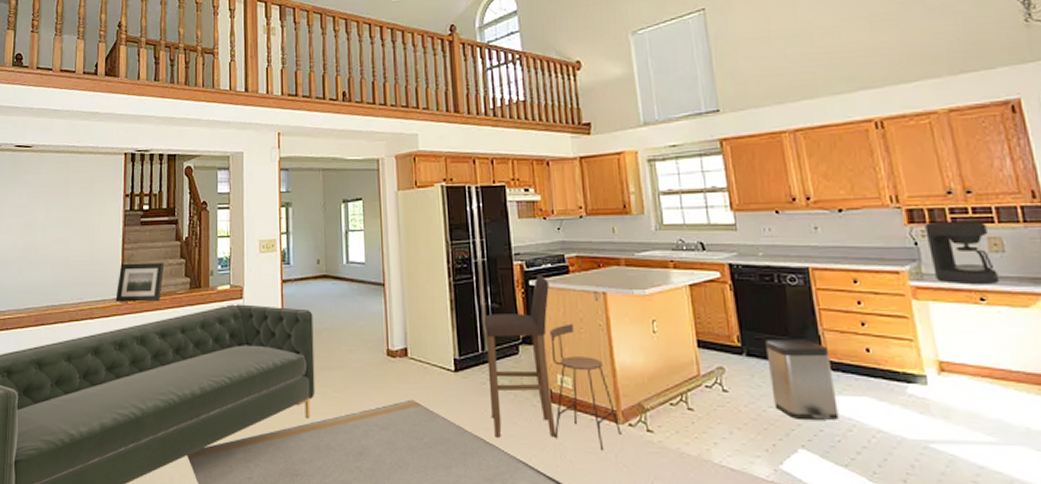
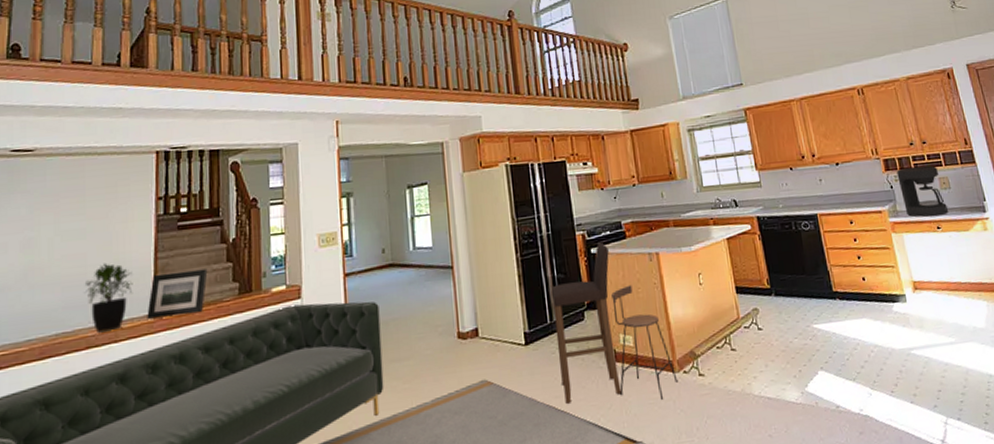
potted plant: none [68,249,105,309] -> present [84,263,133,333]
pedal bin: present [765,340,839,420] -> none [788,276,847,346]

